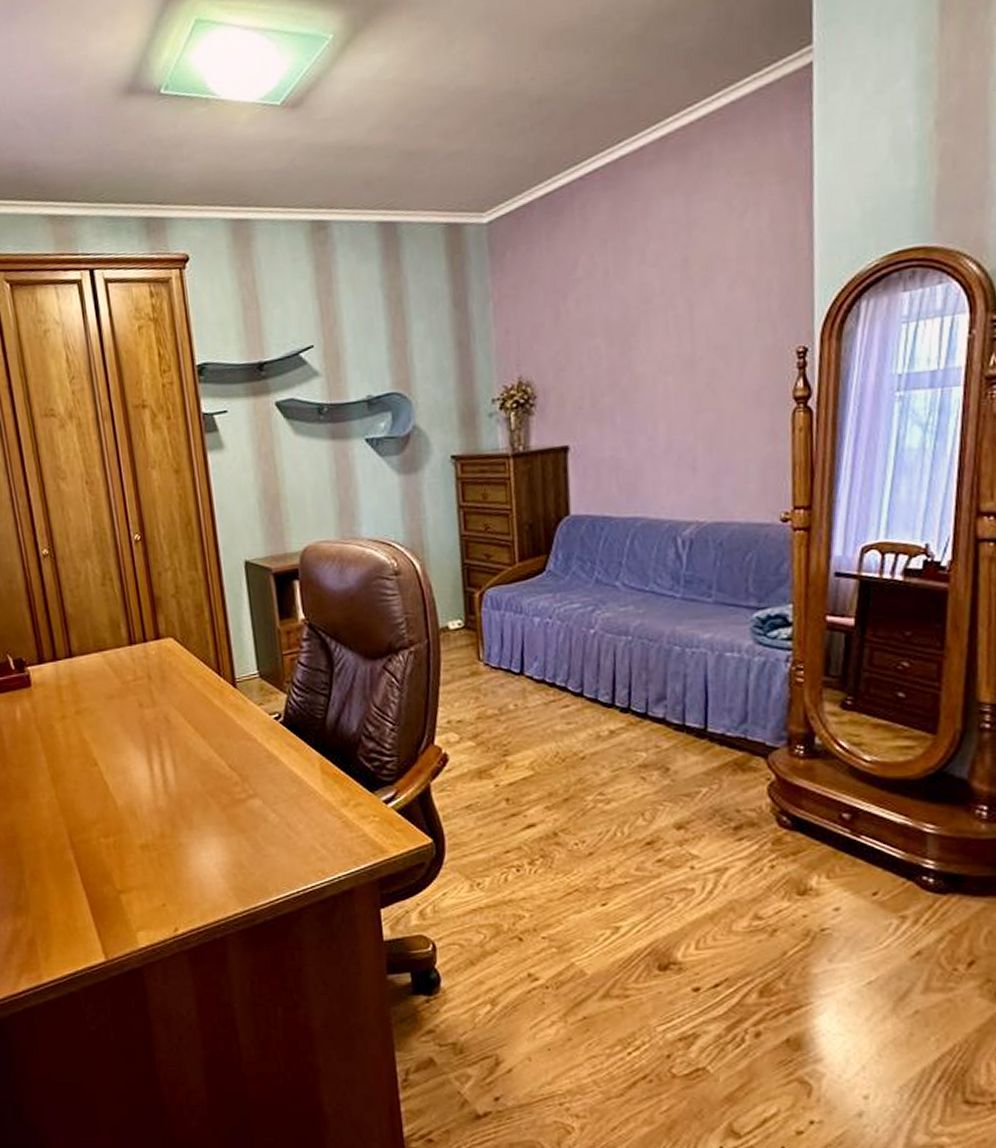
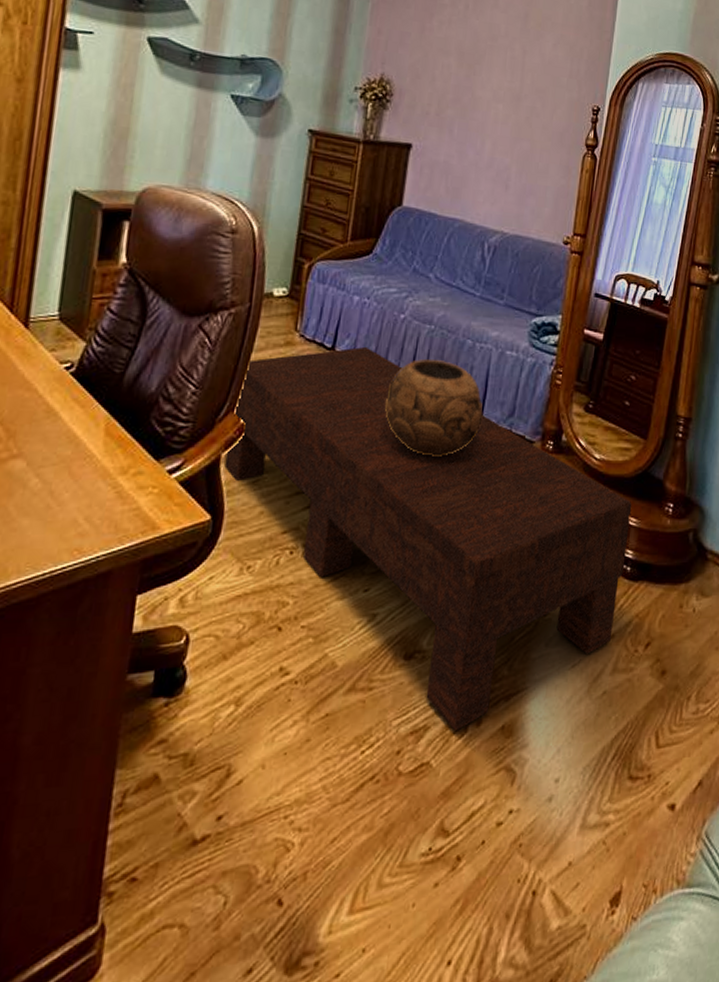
coffee table: none [434,667,926,1040] -> present [224,346,632,730]
decorative bowl: none [589,671,708,772] -> present [384,359,483,456]

